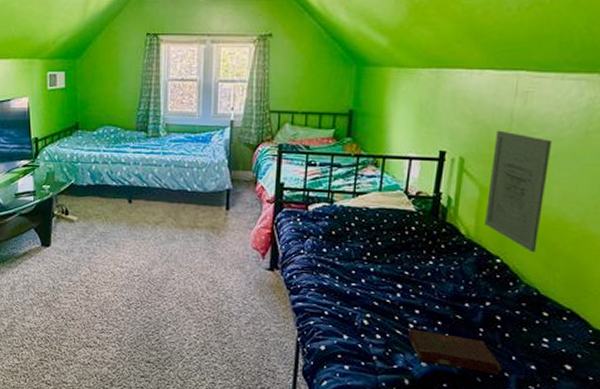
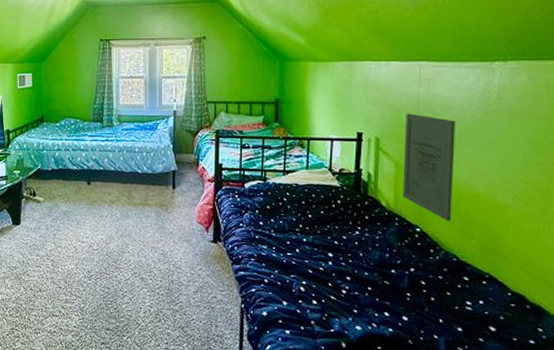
book: present [408,329,502,375] -> none [342,295,431,337]

